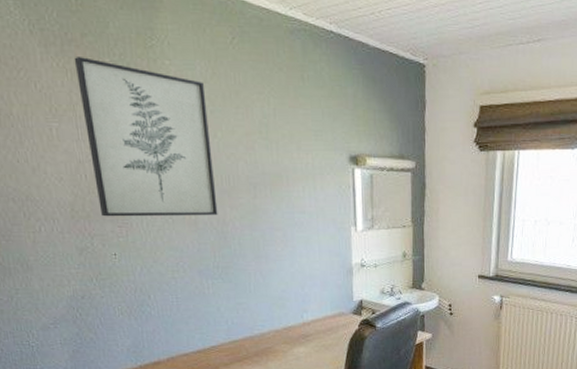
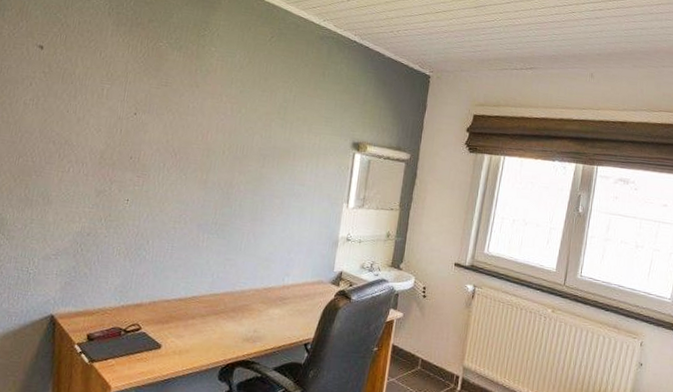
wall art: present [74,57,218,217] -> none [125,36,240,178]

